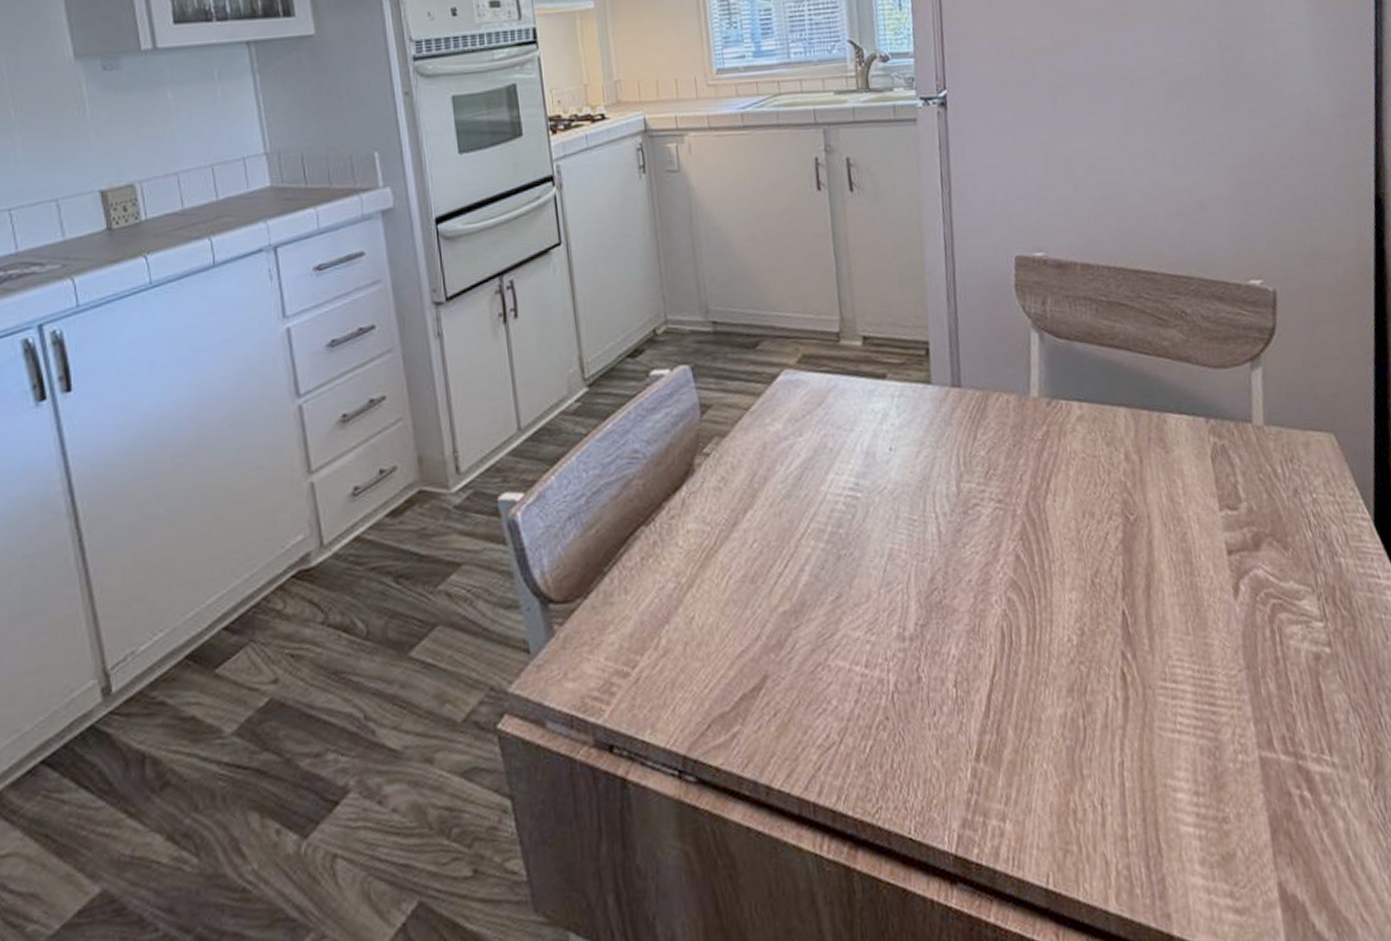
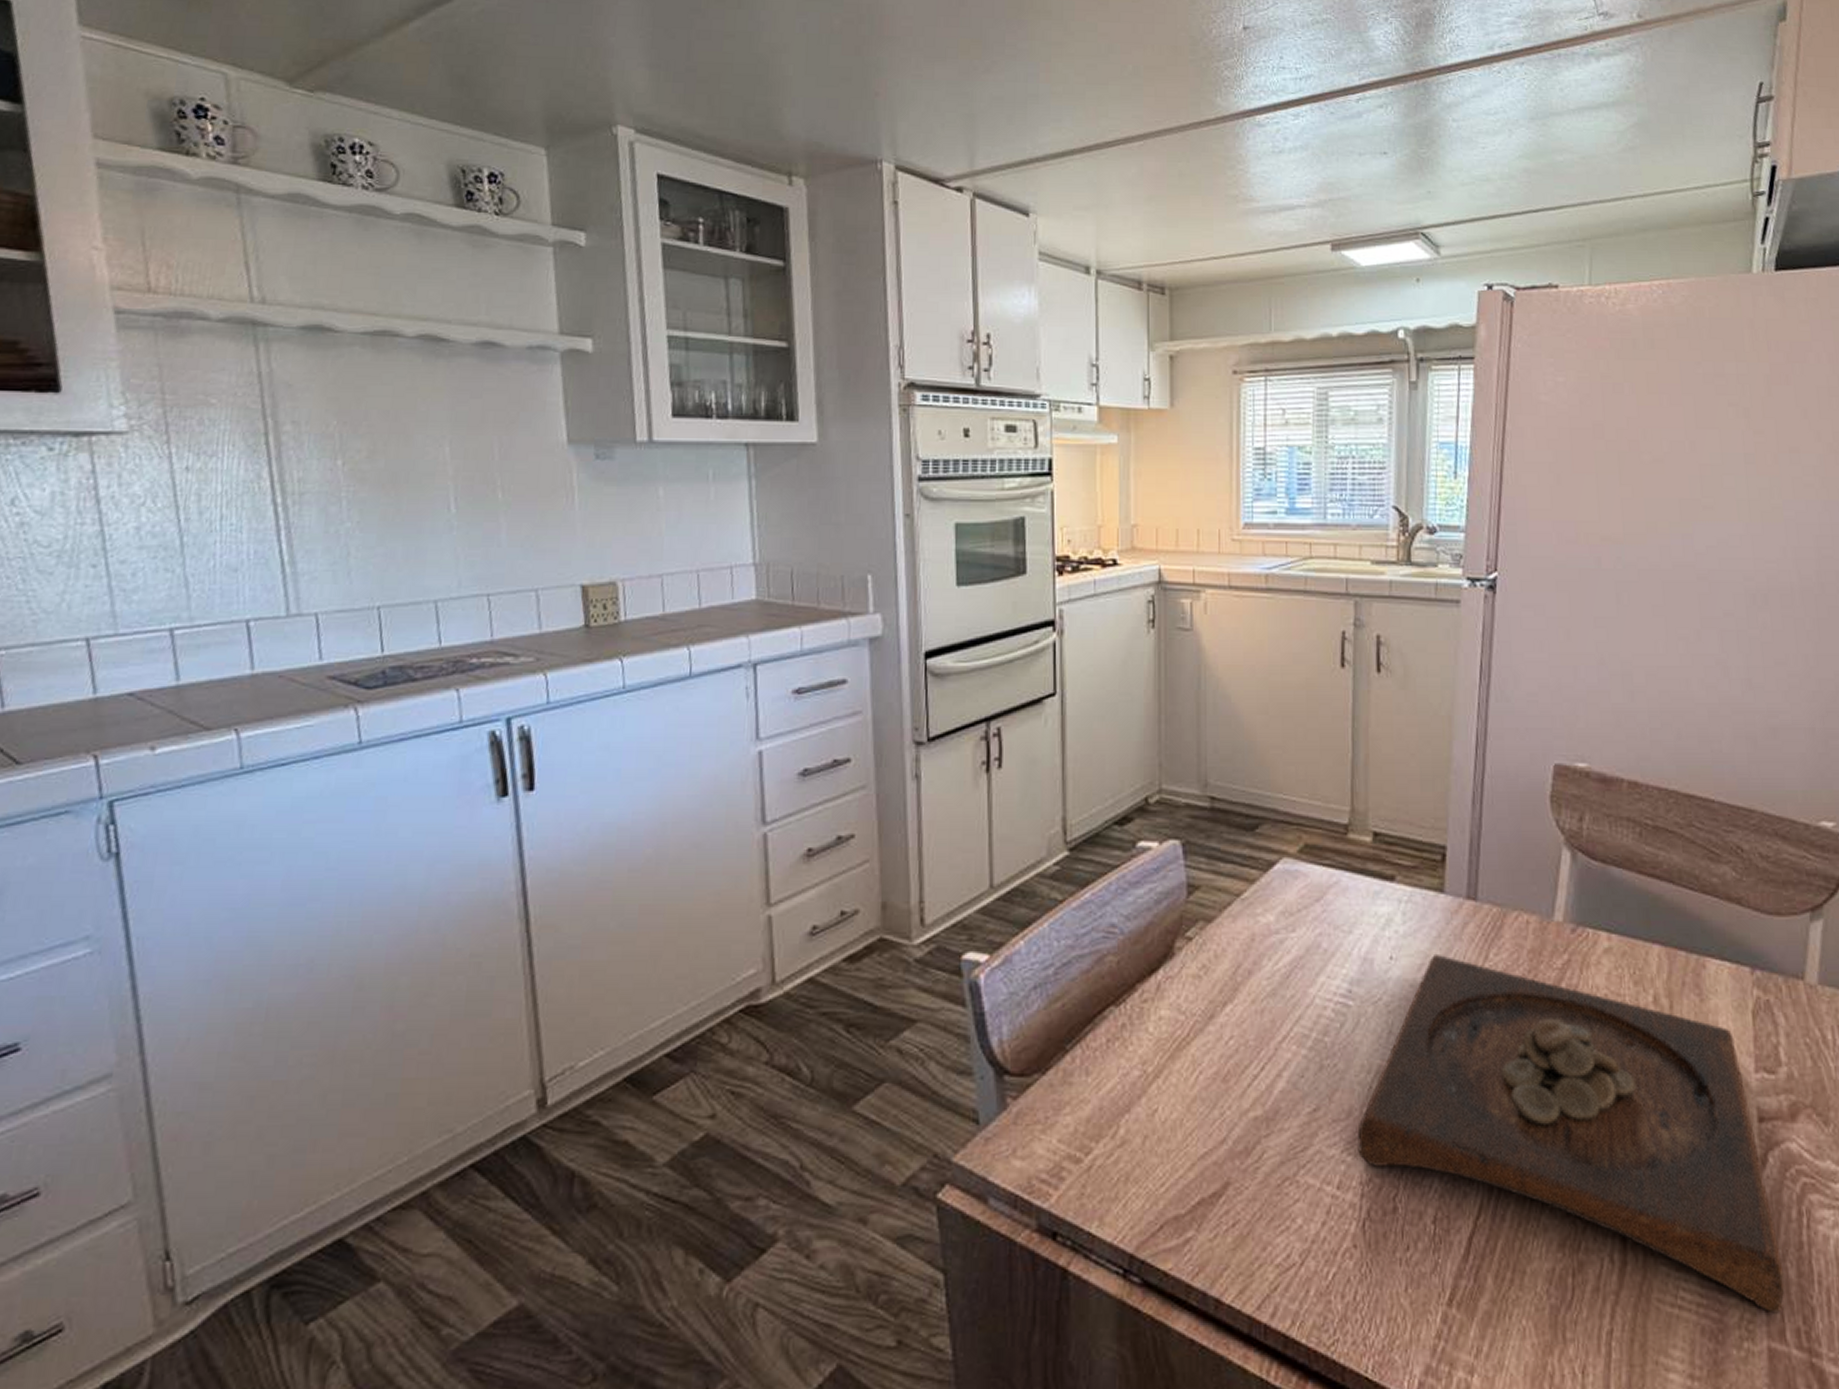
wooden tray: none [878,440,1268,726] -> present [1357,953,1785,1314]

